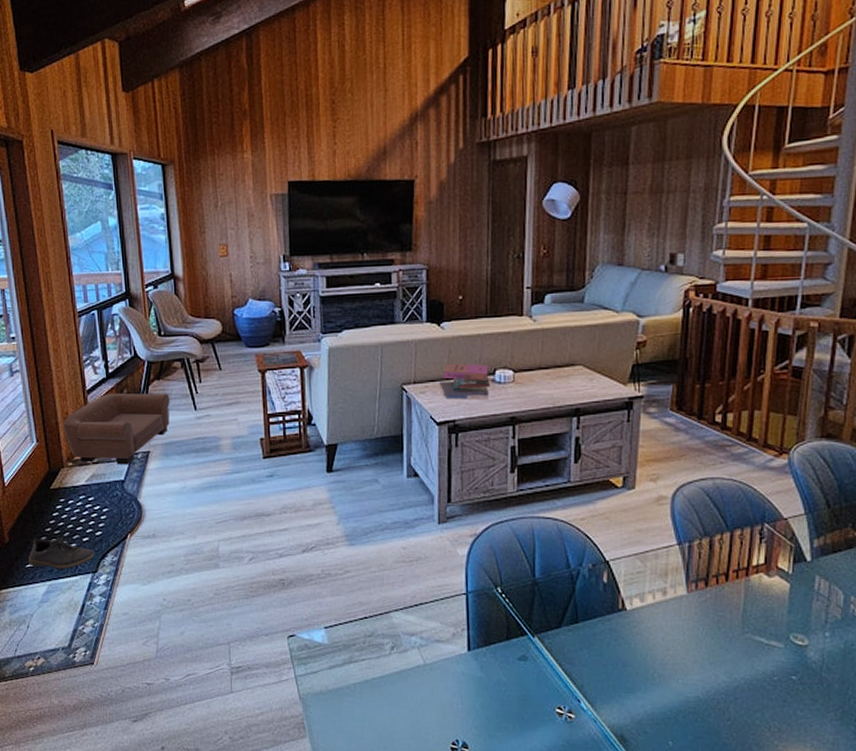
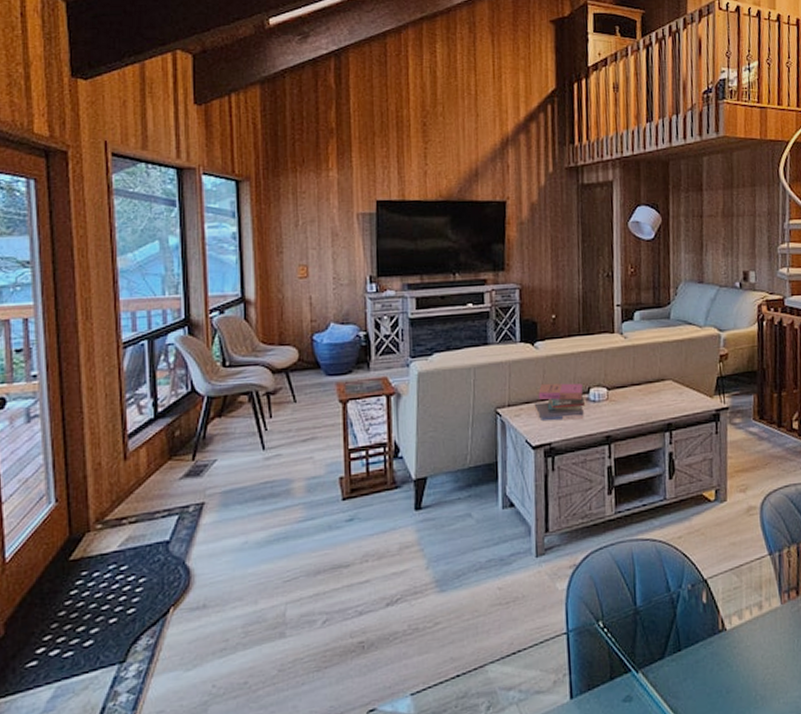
shoe: present [28,536,94,570] -> none [30,621,123,665]
dog bed: present [60,392,170,465] -> none [89,432,233,523]

